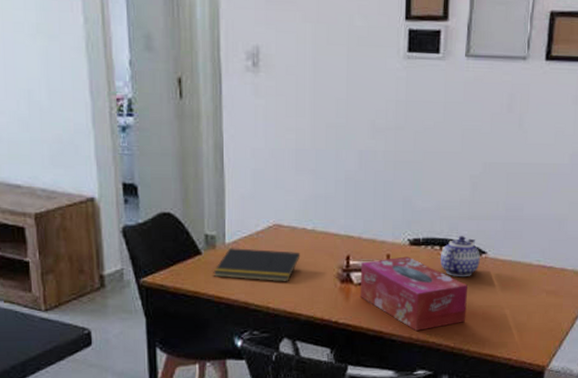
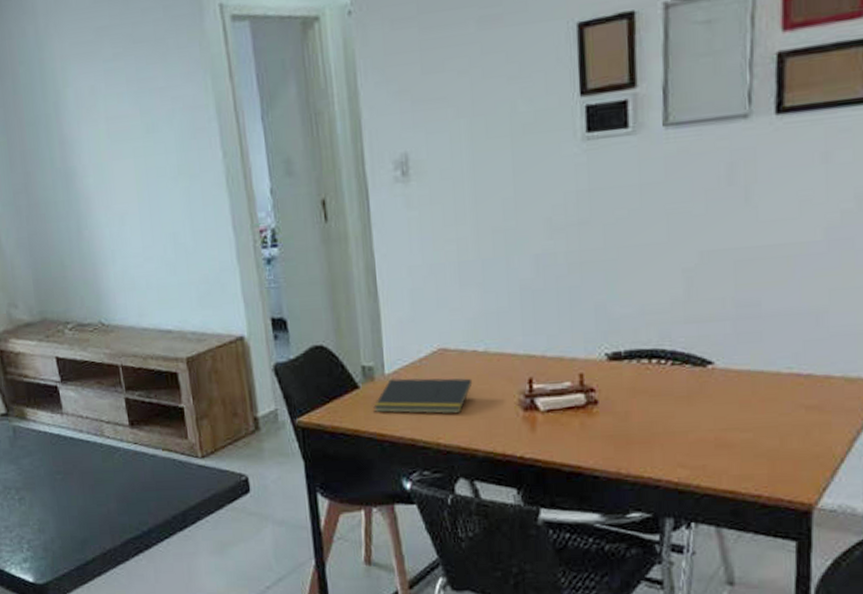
tissue box: present [360,256,467,331] -> none [547,374,692,464]
teapot: present [440,236,480,277] -> none [650,344,705,396]

